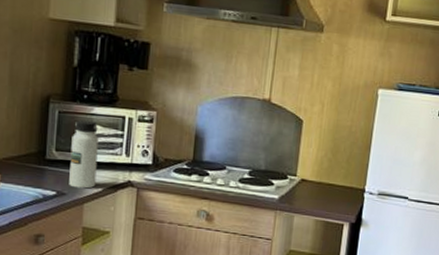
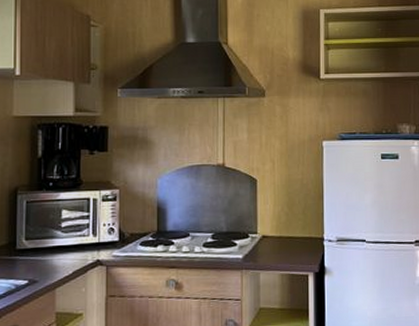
water bottle: present [69,119,99,189] -> none [40,206,66,274]

